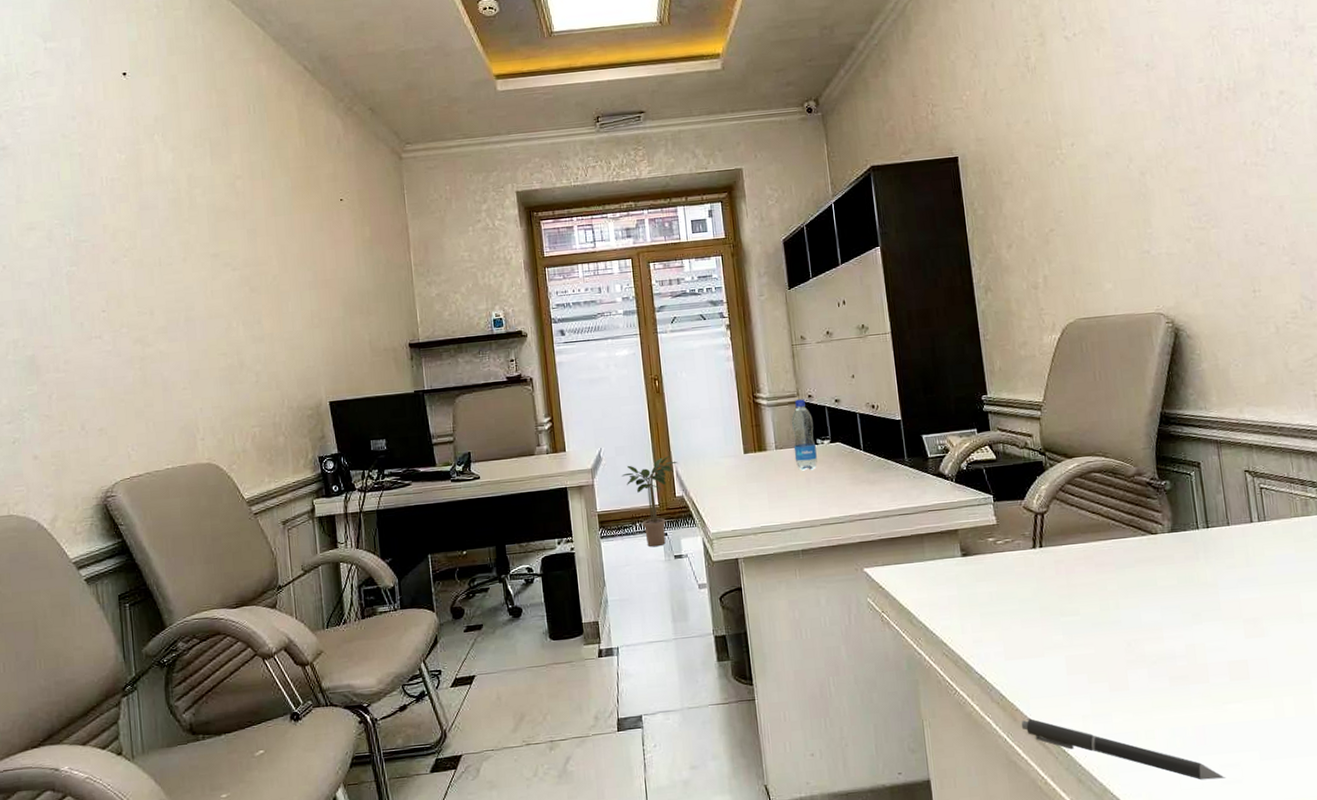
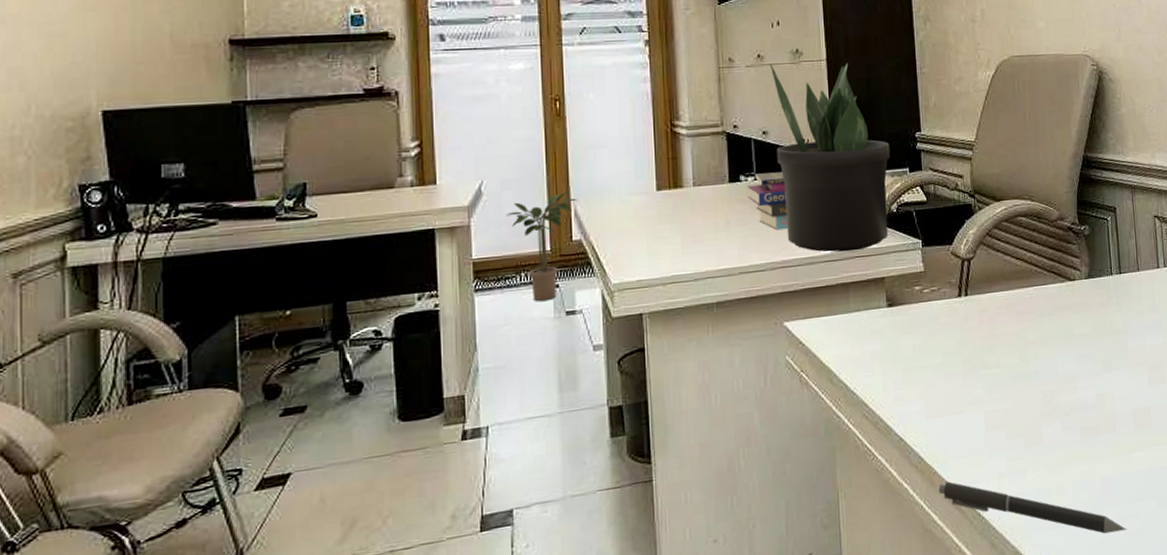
bottle: present [791,399,818,471] -> none [712,129,739,212]
books: none [823,435,863,487] -> present [747,172,788,231]
planter: none [838,334,960,507] -> present [769,63,891,253]

